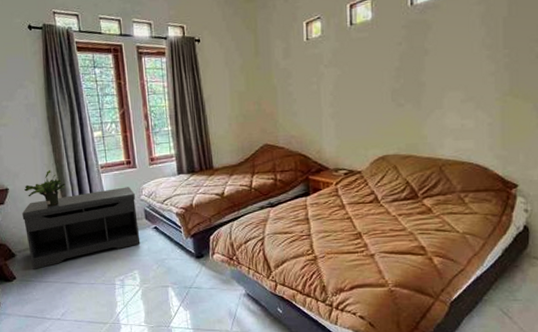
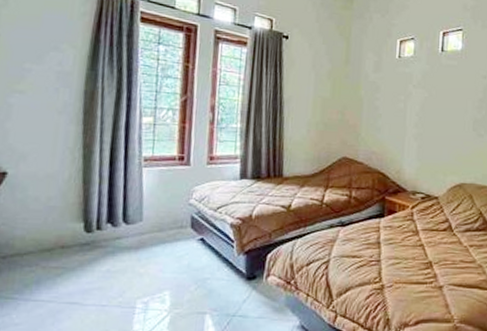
bench: present [22,187,141,269] -> none [18,186,183,283]
potted plant: present [24,169,66,207] -> none [31,154,92,202]

